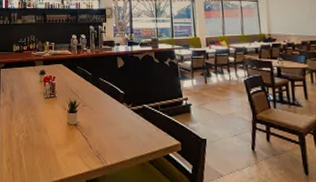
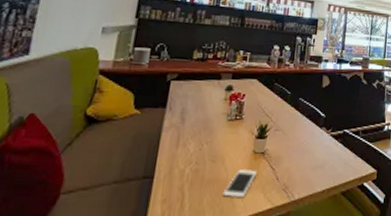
cell phone: none [49,137,74,162] -> present [222,168,258,198]

